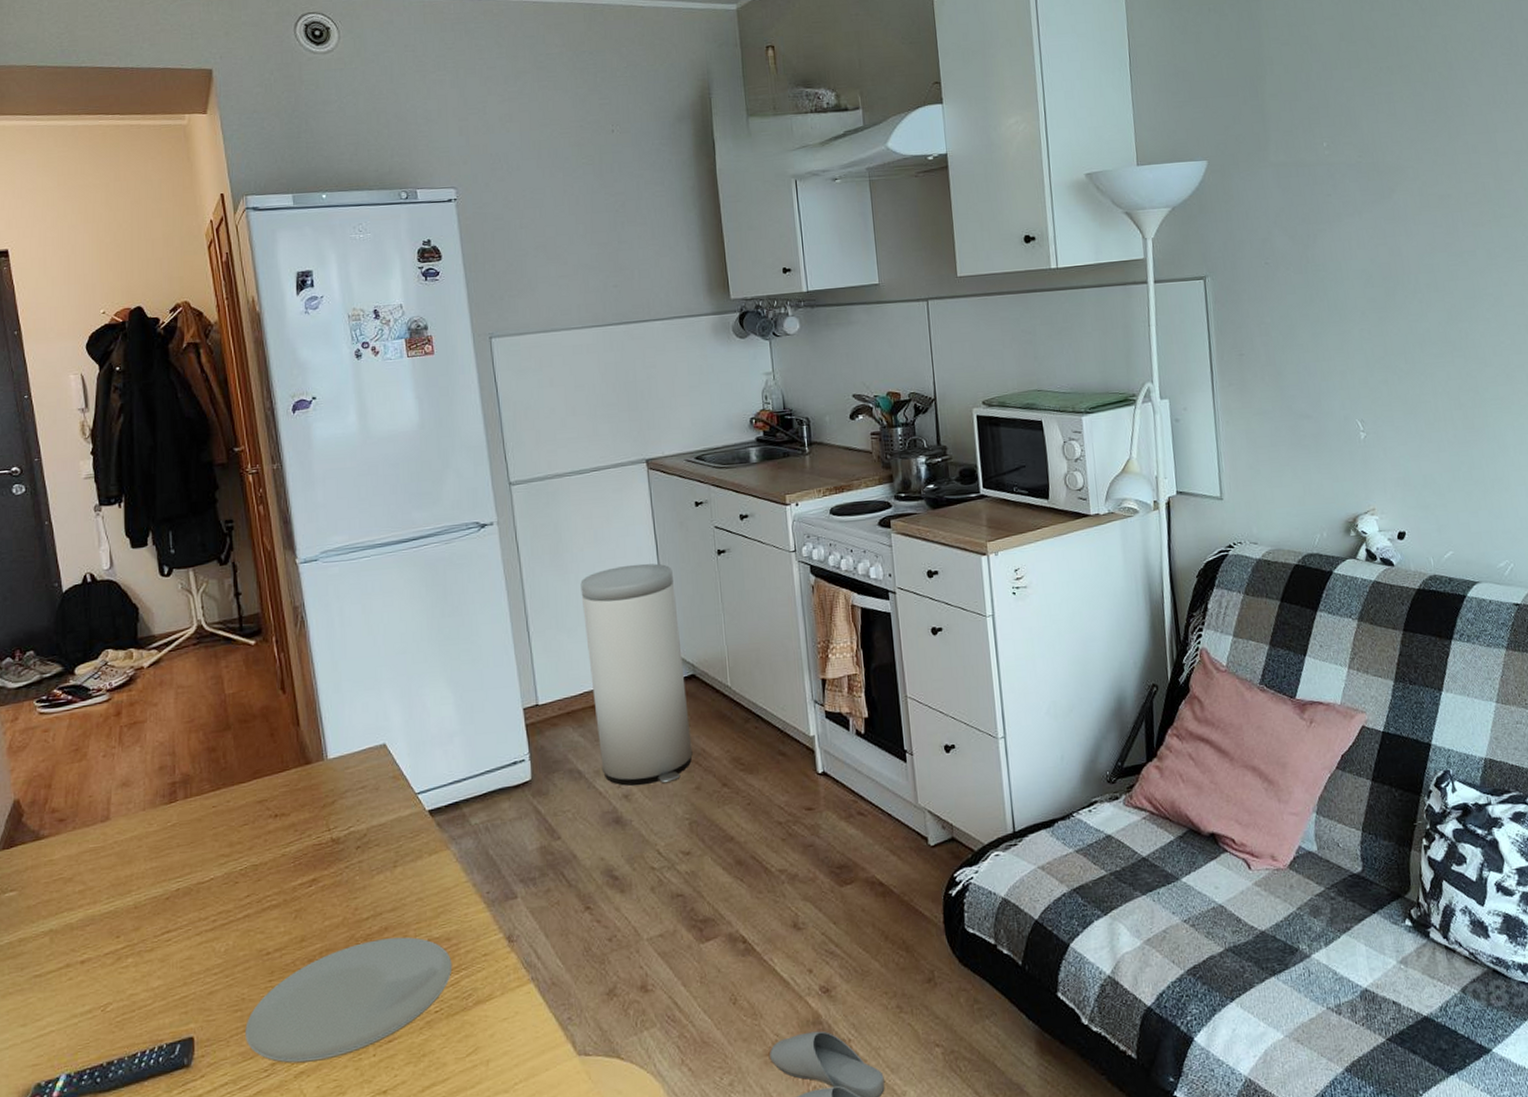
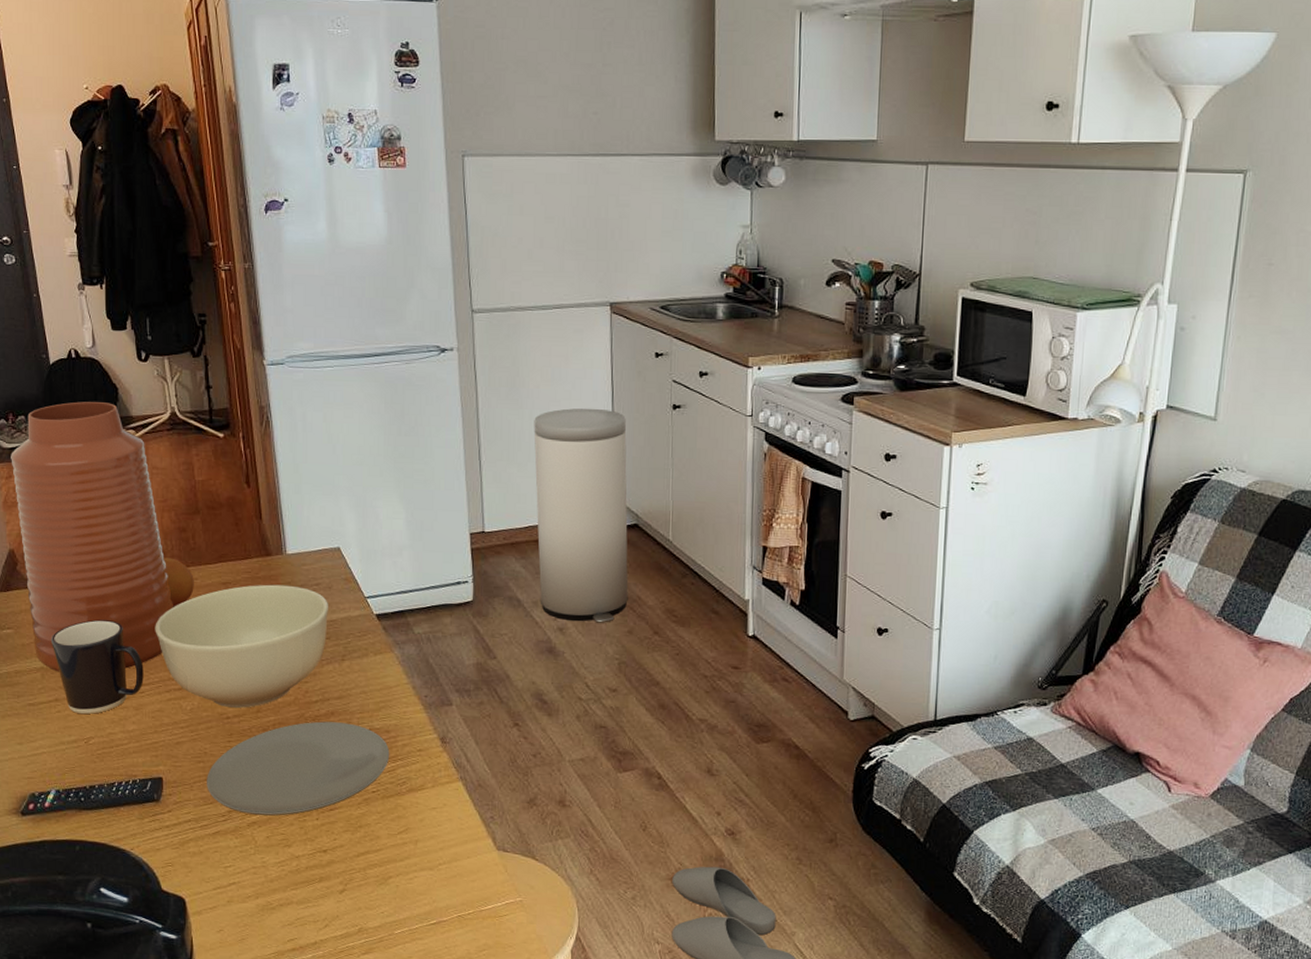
vase: none [17,624,203,933] -> present [11,401,173,672]
mug: none [61,862,170,978] -> present [50,619,144,715]
bowl: none [182,792,377,942] -> present [155,584,328,708]
fruit: none [191,782,226,837] -> present [163,557,194,607]

